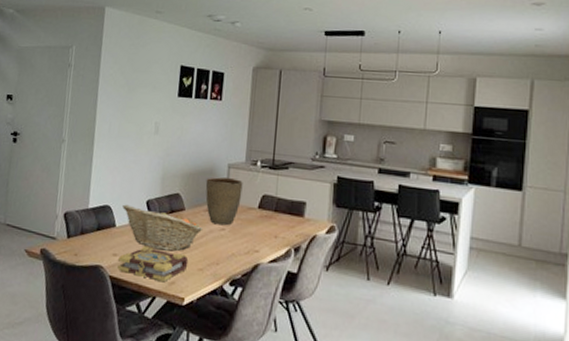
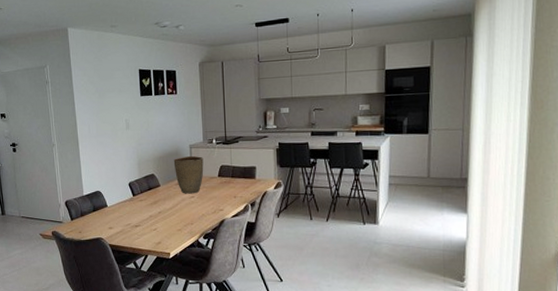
book: present [117,245,189,283] -> none [113,217,169,244]
fruit basket: present [123,204,202,252] -> none [110,188,176,220]

